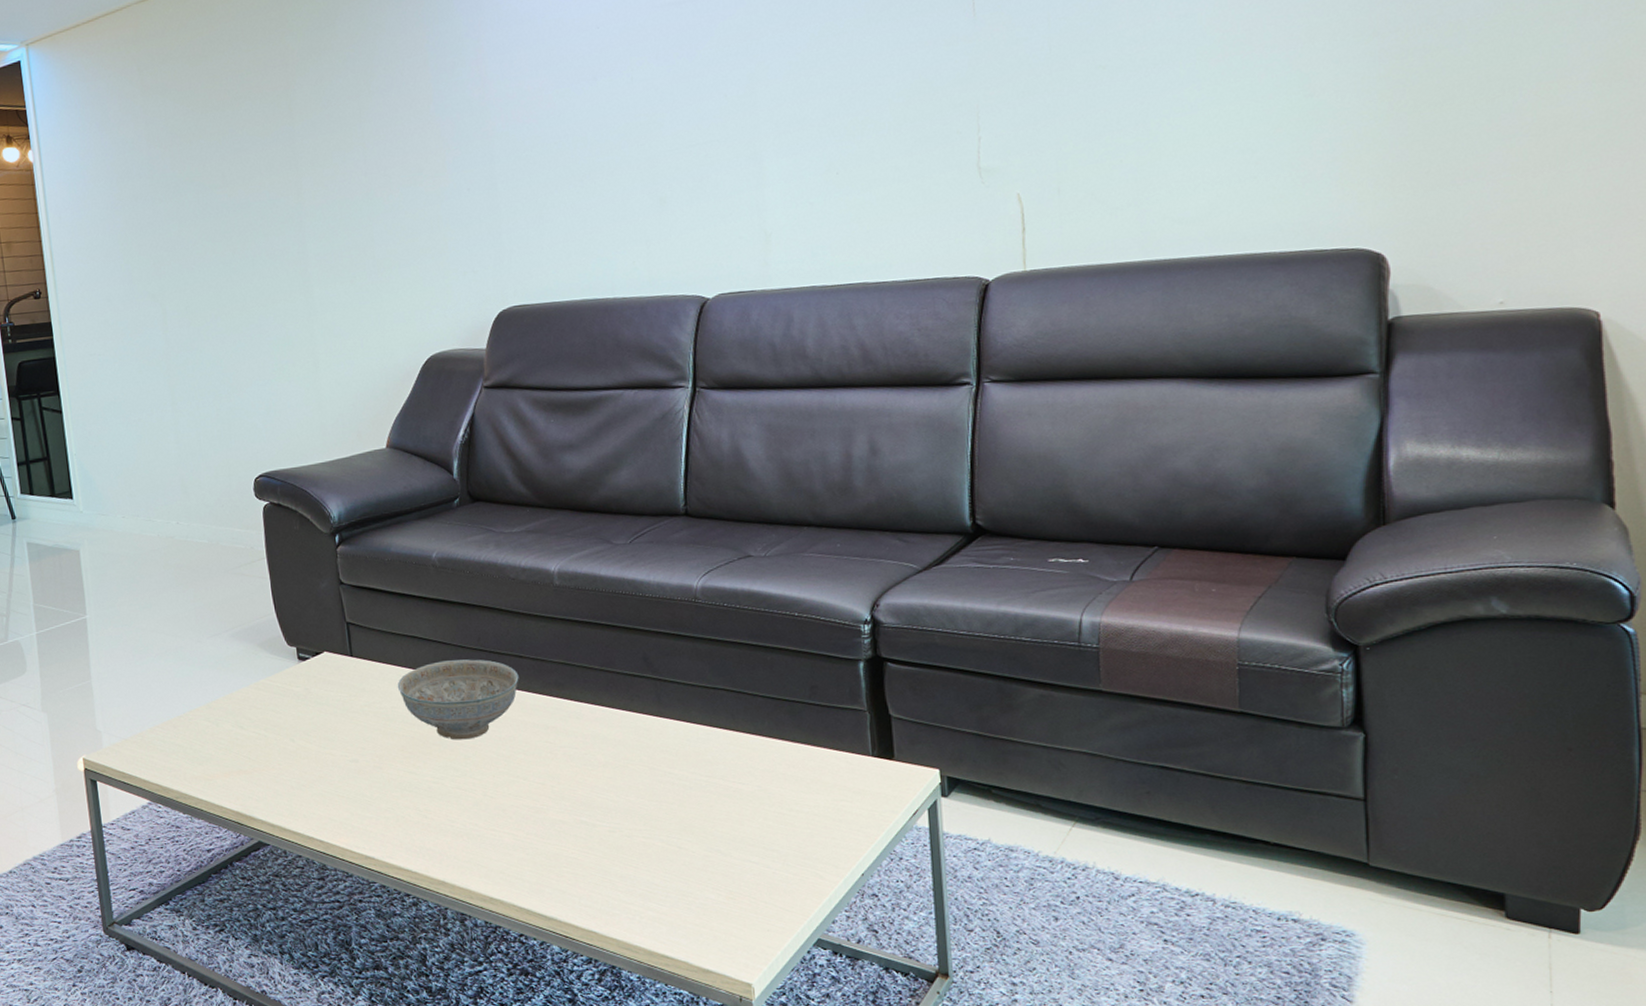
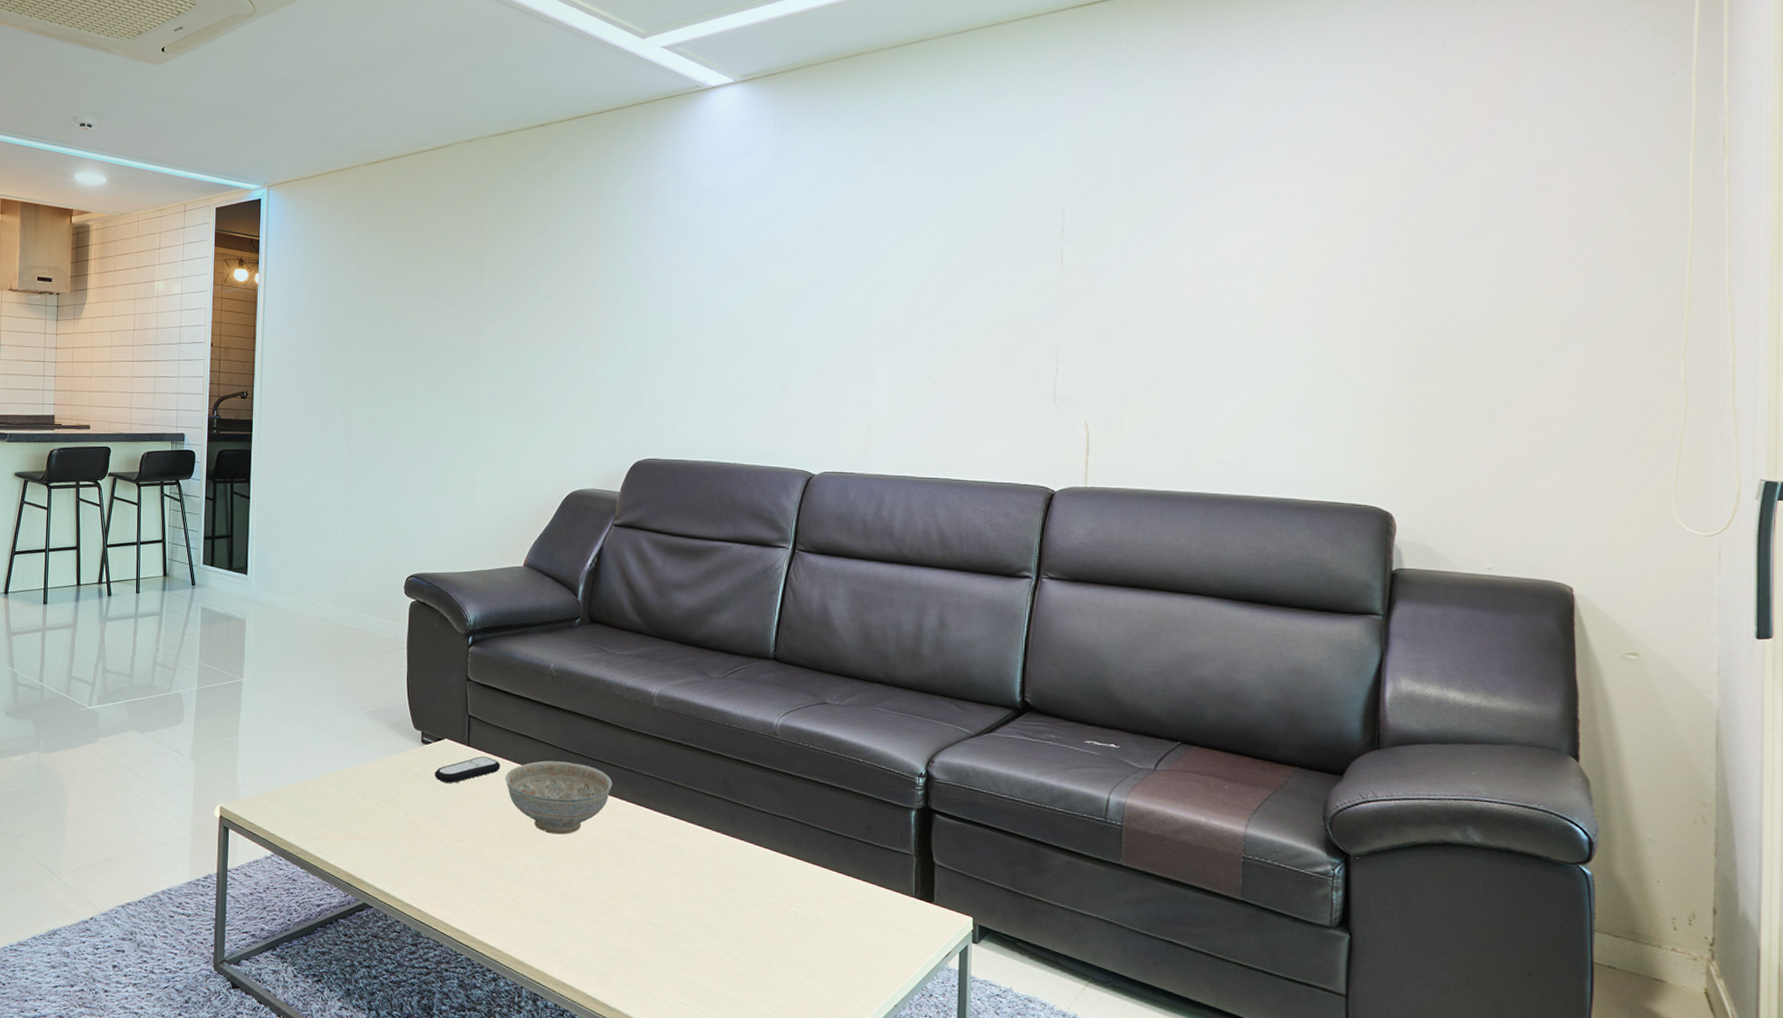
remote control: none [317,665,391,700] -> present [434,756,500,783]

